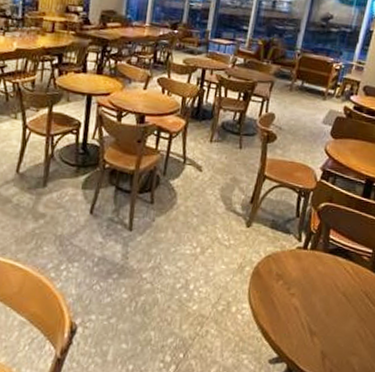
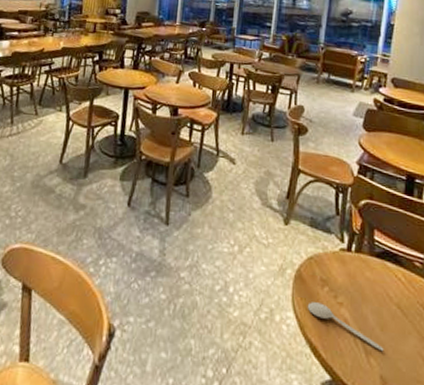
spoon: none [261,294,327,332] -> present [307,302,384,352]

